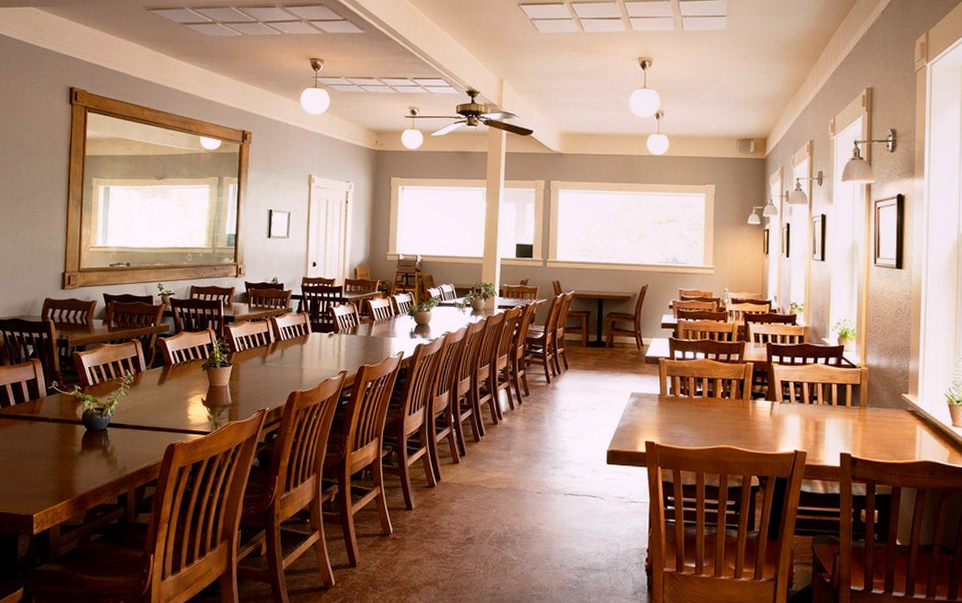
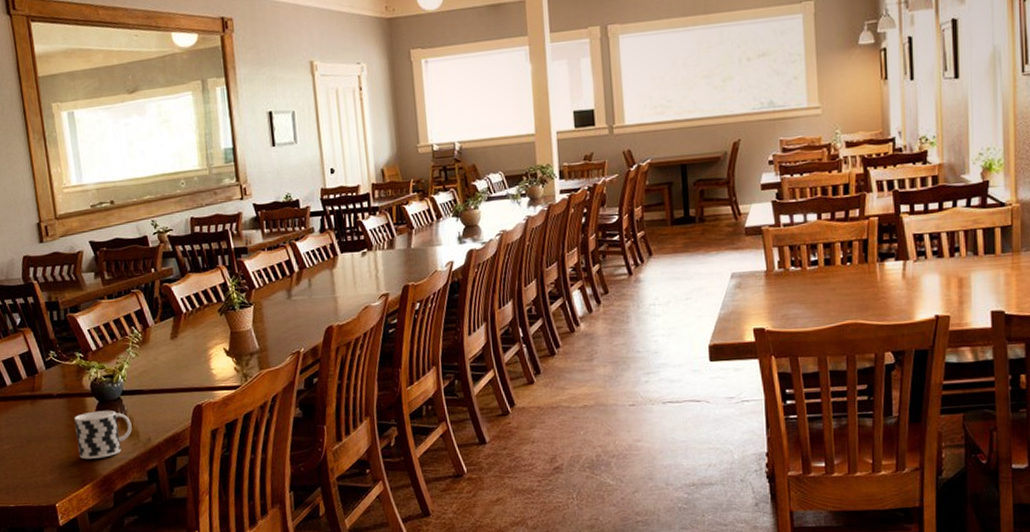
cup: none [62,437,112,479] -> present [74,410,132,459]

